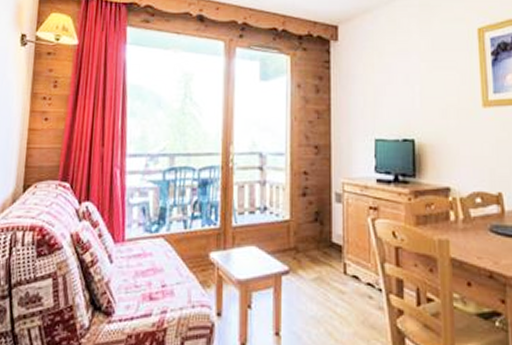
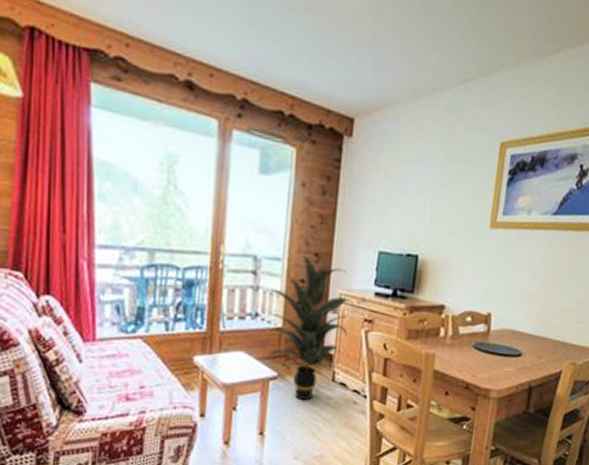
indoor plant: none [274,149,360,297] -> present [268,256,357,401]

